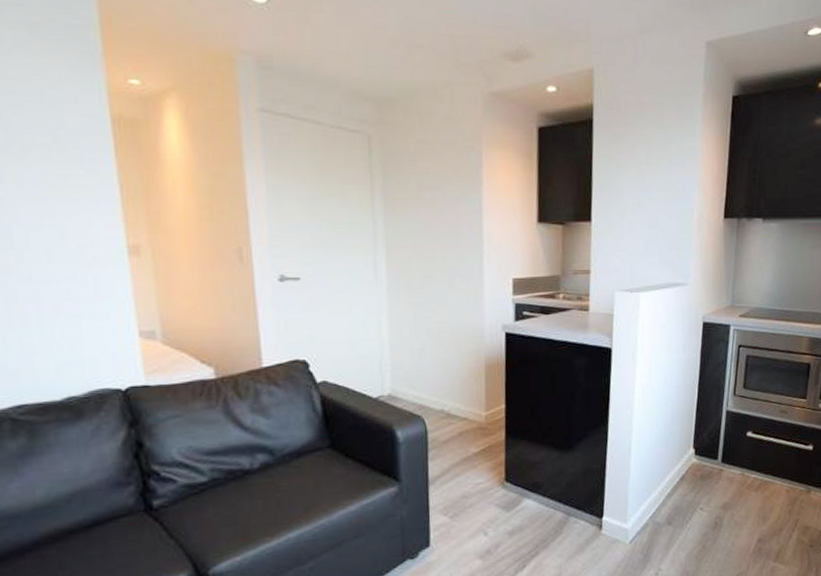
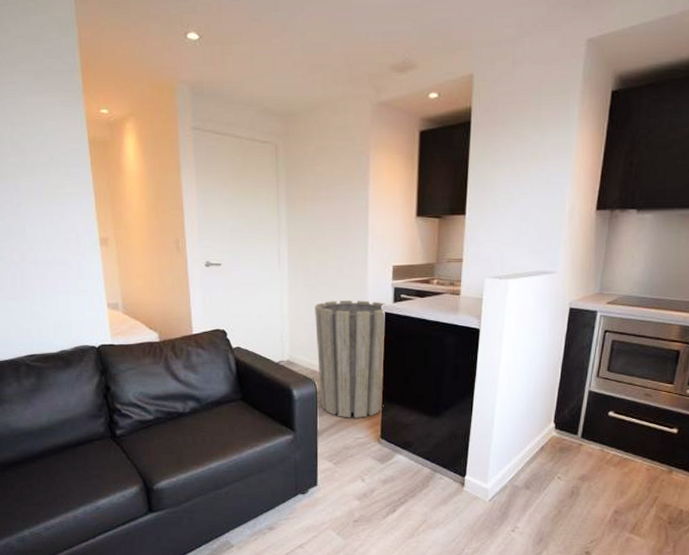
trash can: none [421,319,508,461] -> present [315,300,386,418]

